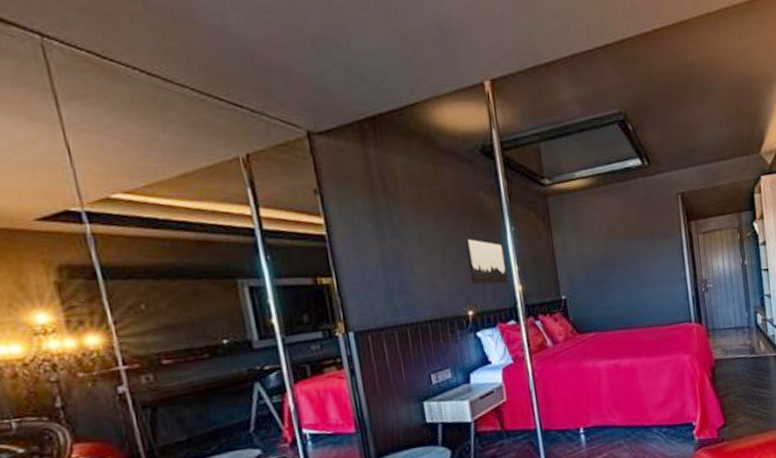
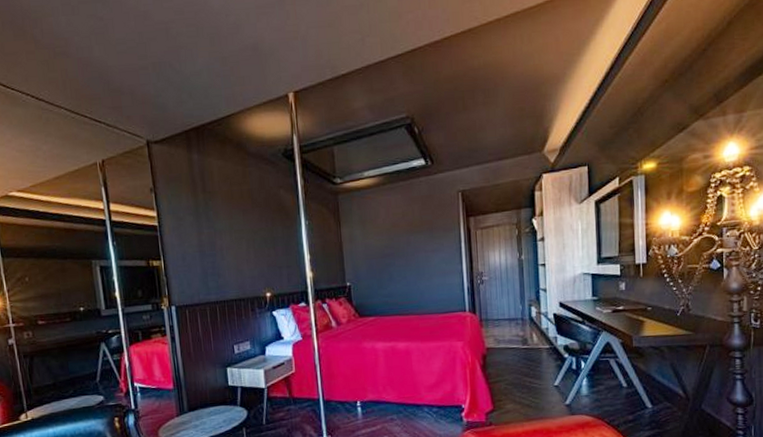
wall art: present [465,238,508,284] -> none [266,230,300,270]

